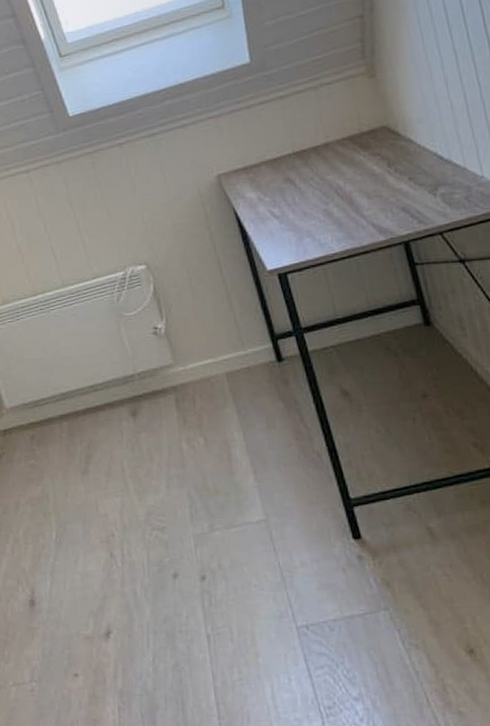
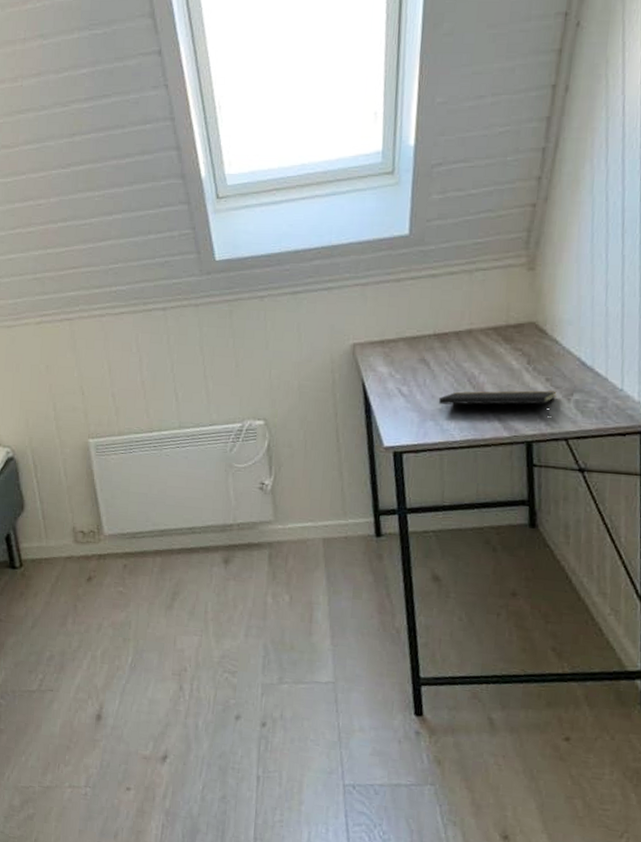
notepad: none [310,188,422,219] -> present [438,390,557,416]

